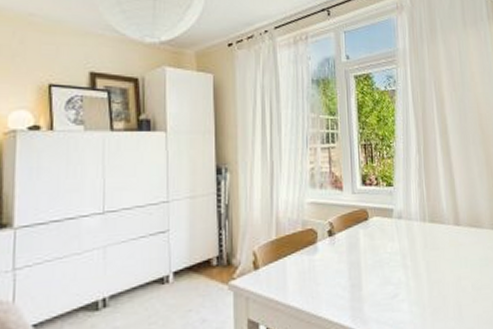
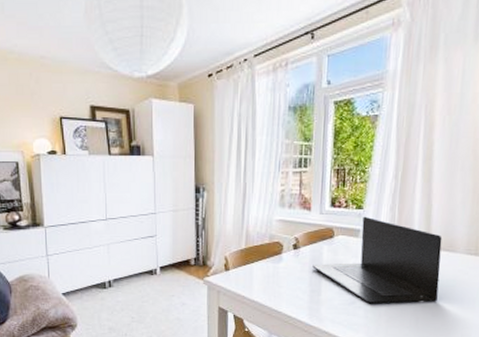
laptop: none [350,194,475,297] -> present [312,216,443,305]

